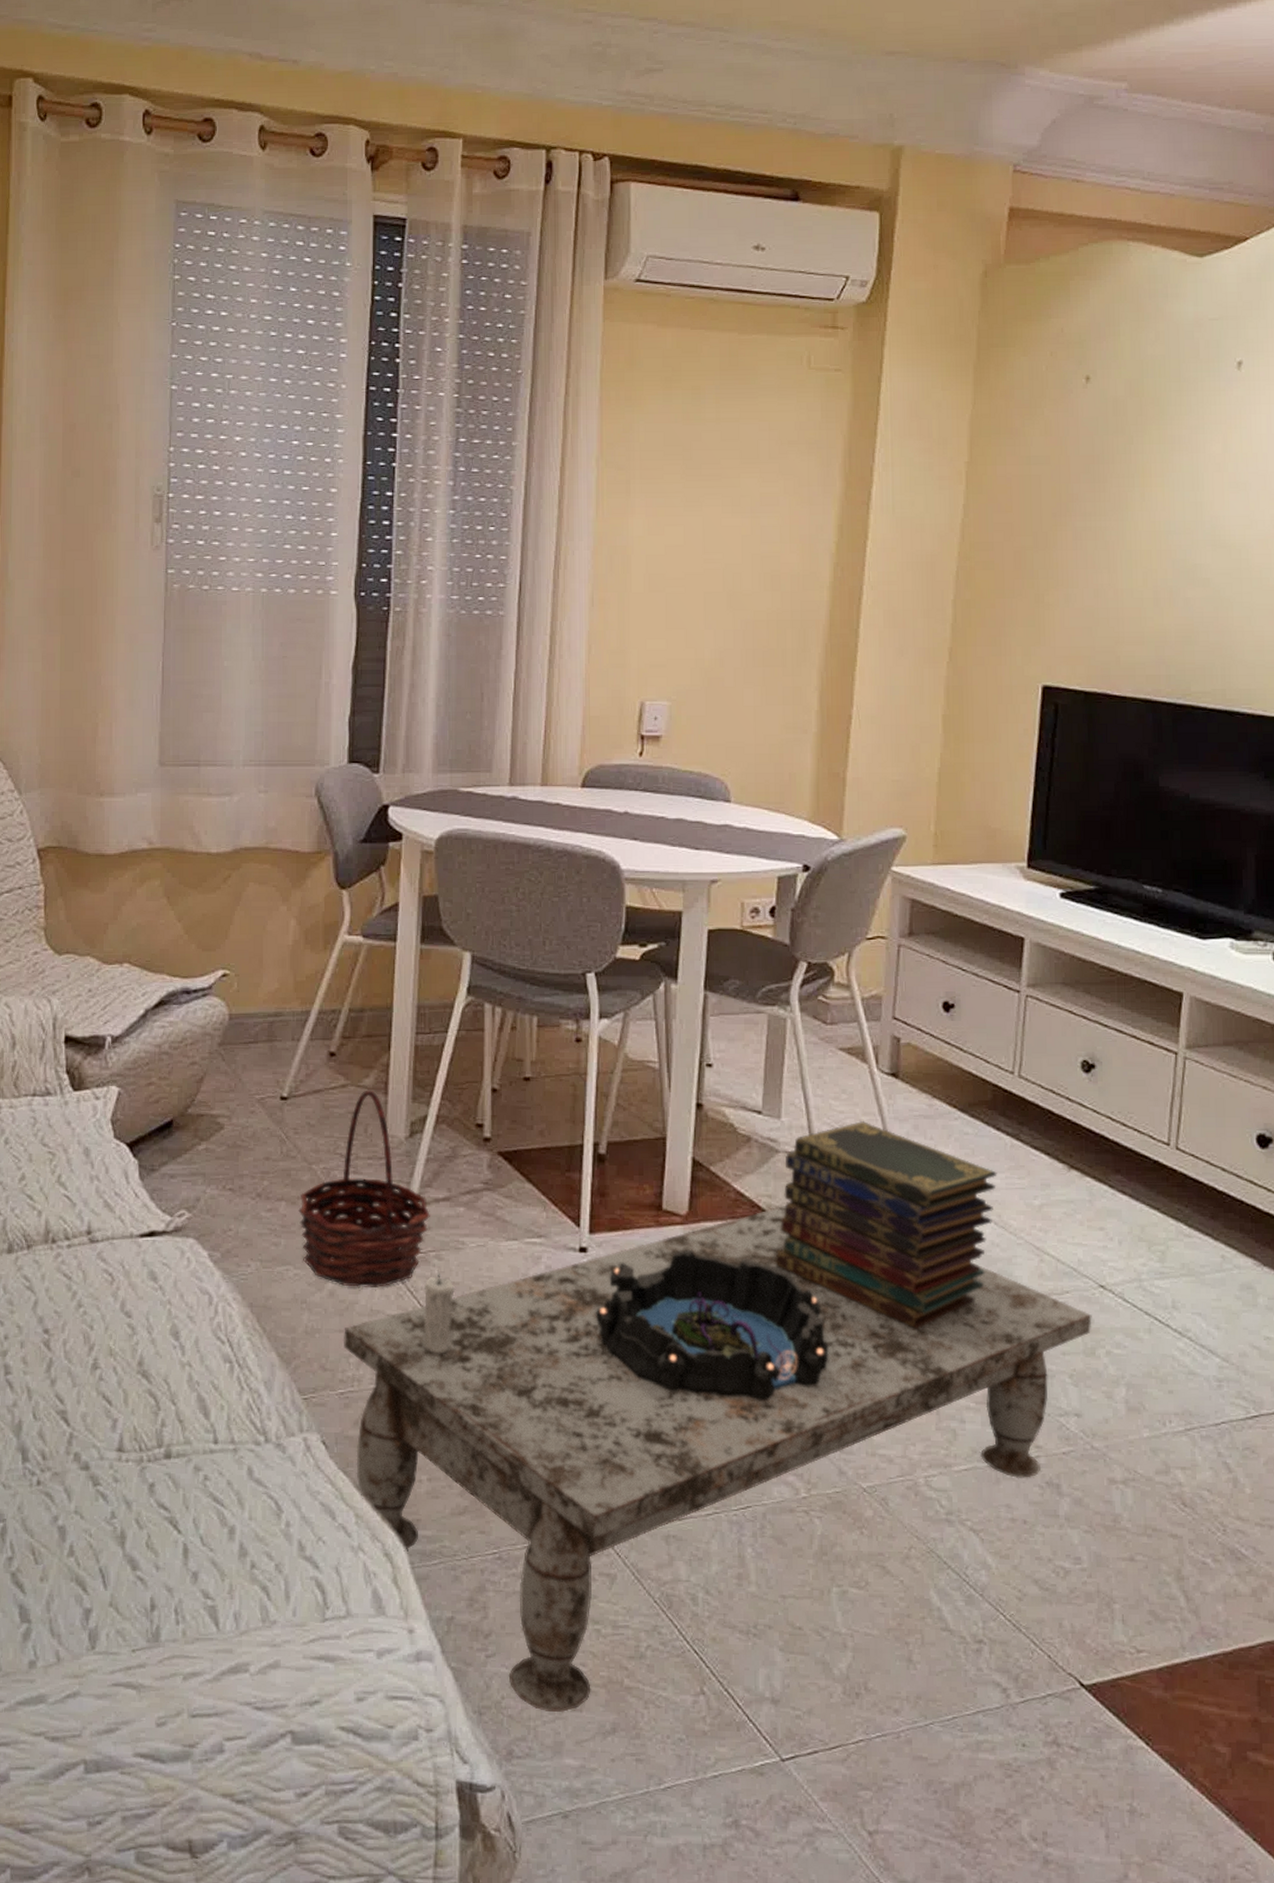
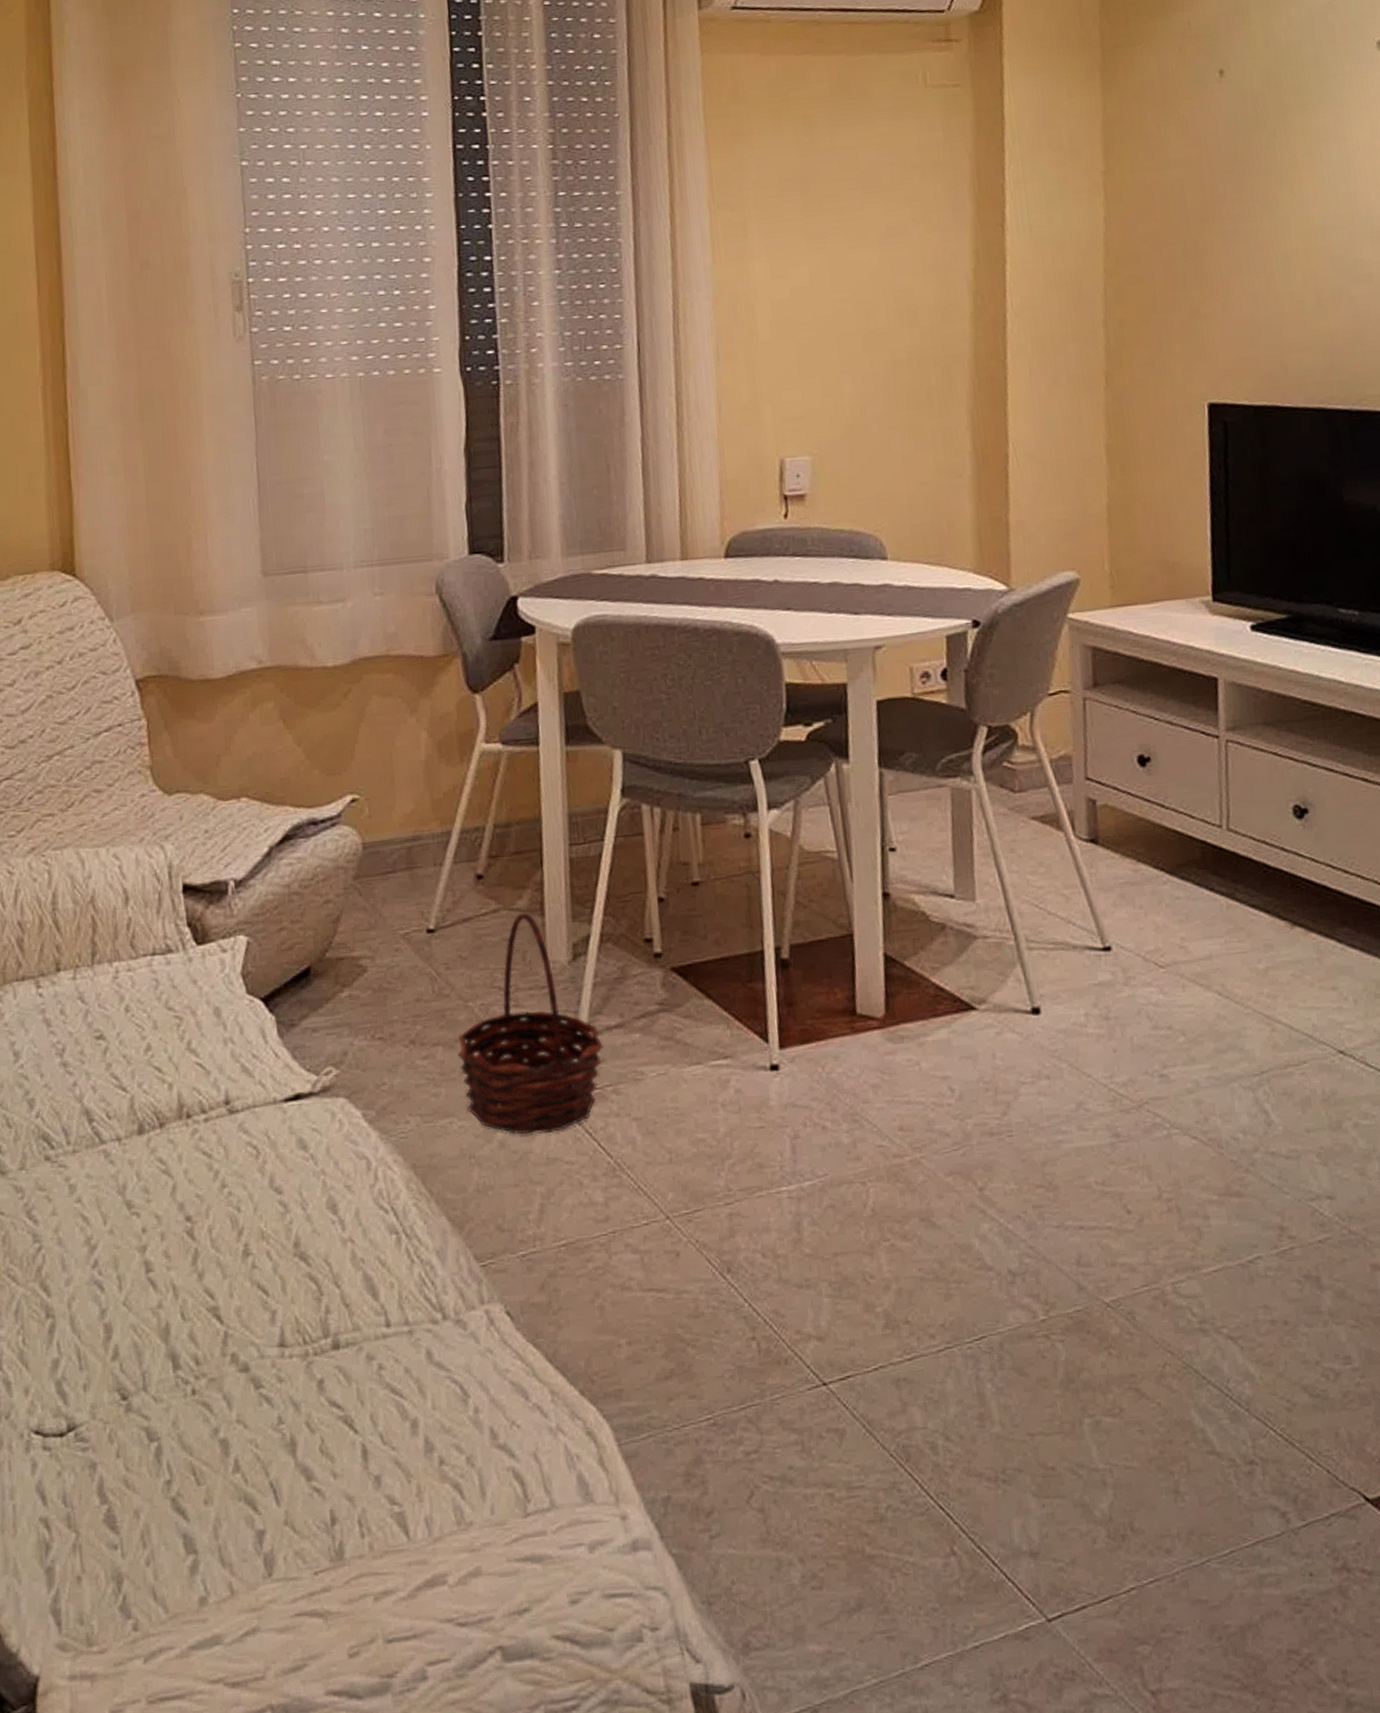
coffee table: present [343,1206,1092,1713] -> none [519,997,1335,1593]
candle: present [423,1270,456,1355] -> none [604,1106,639,1202]
decorative bowl: present [595,1249,829,1400] -> none [794,1055,1054,1217]
book stack: present [775,1121,997,1329] -> none [985,895,1216,1120]

